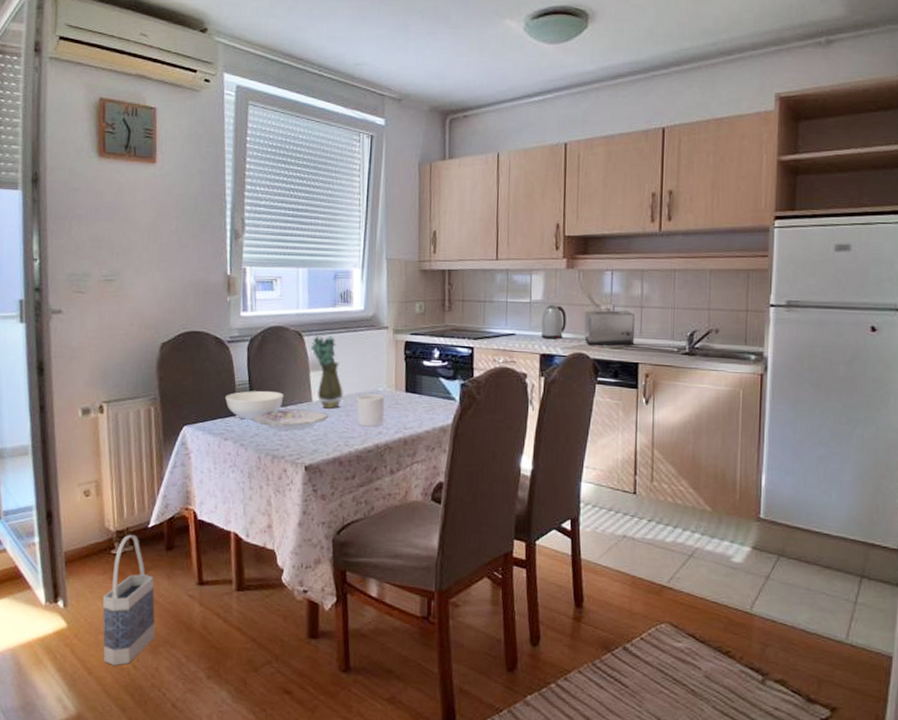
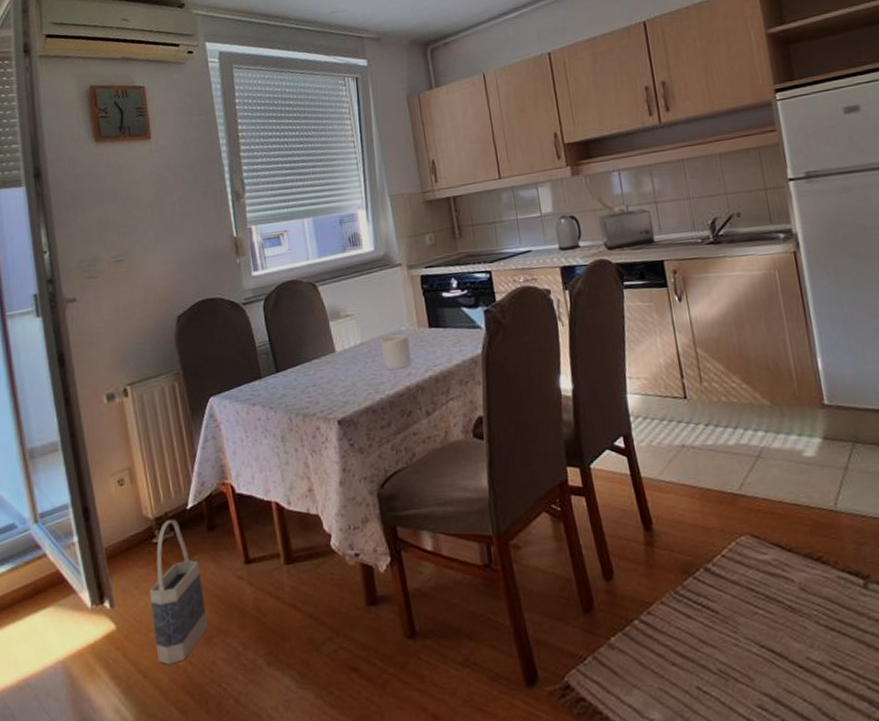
bowl: present [224,390,284,420] -> none [247,347,307,382]
plate: present [253,409,328,431] -> none [278,361,354,388]
vase: present [311,334,343,409] -> none [326,282,366,357]

